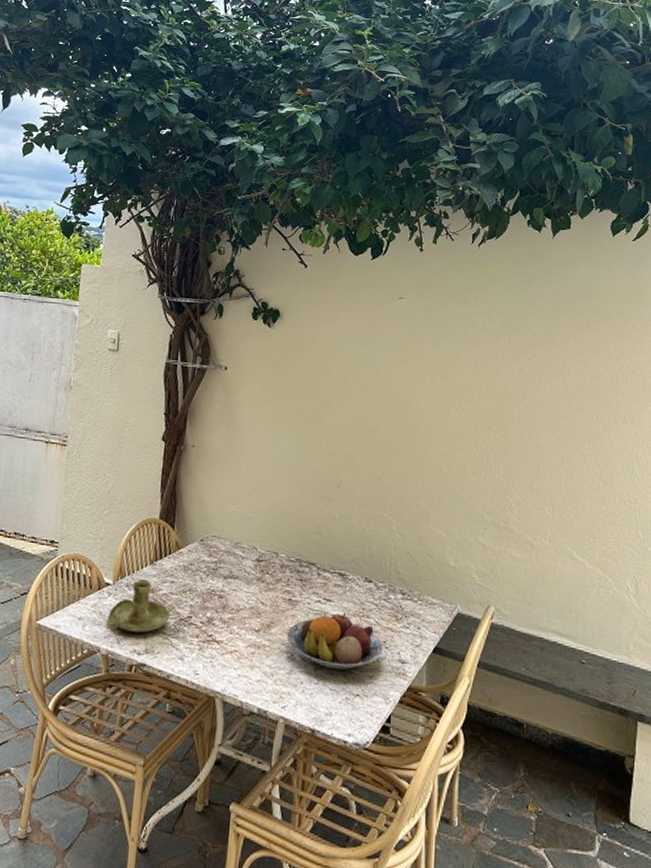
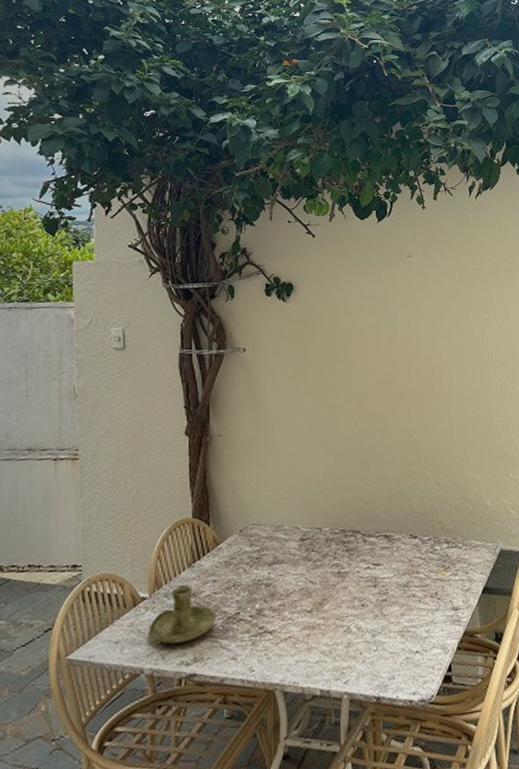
fruit bowl: present [287,612,383,670] -> none [341,573,436,633]

